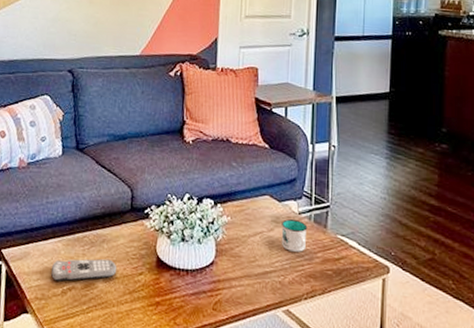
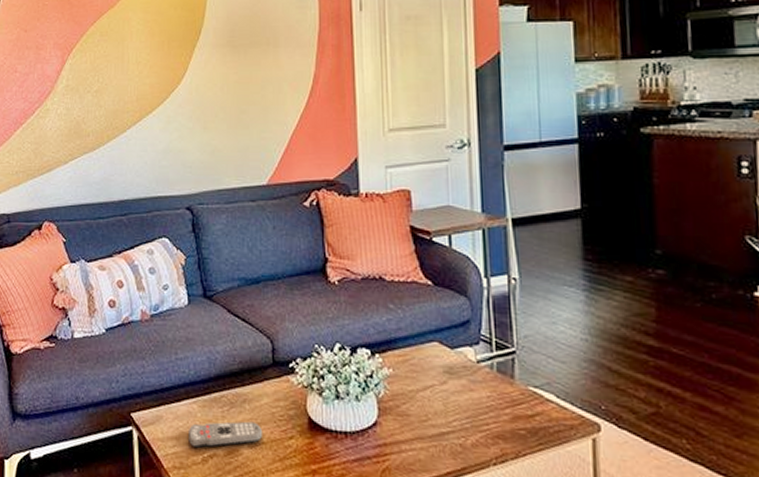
mug: present [281,219,308,252] -> none [456,369,490,409]

